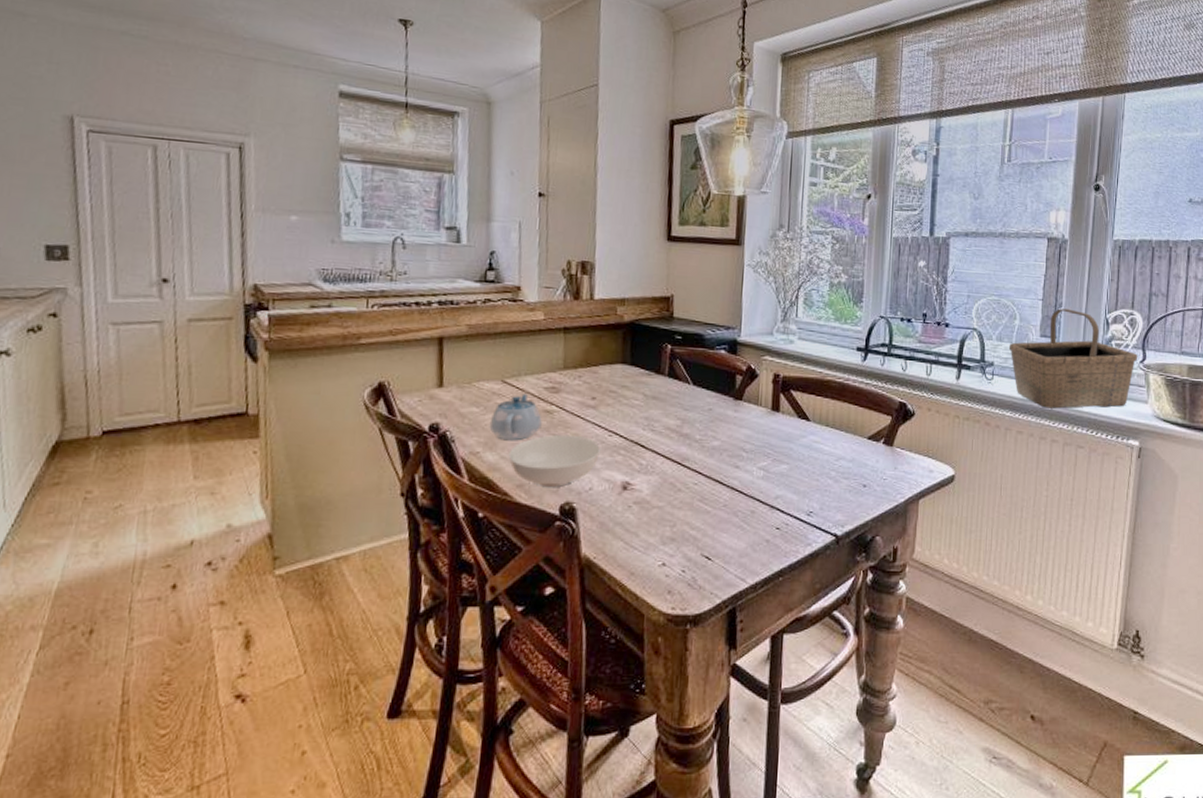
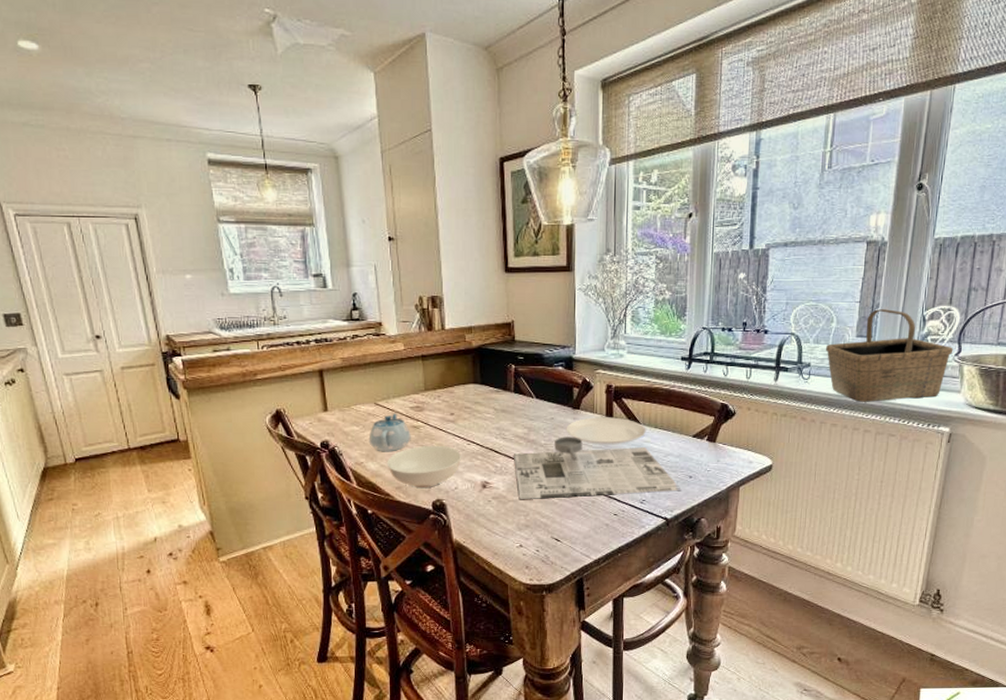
newspaper: none [662,431,854,506] -> present [514,437,681,499]
plate: none [725,410,816,445] -> present [566,417,646,445]

